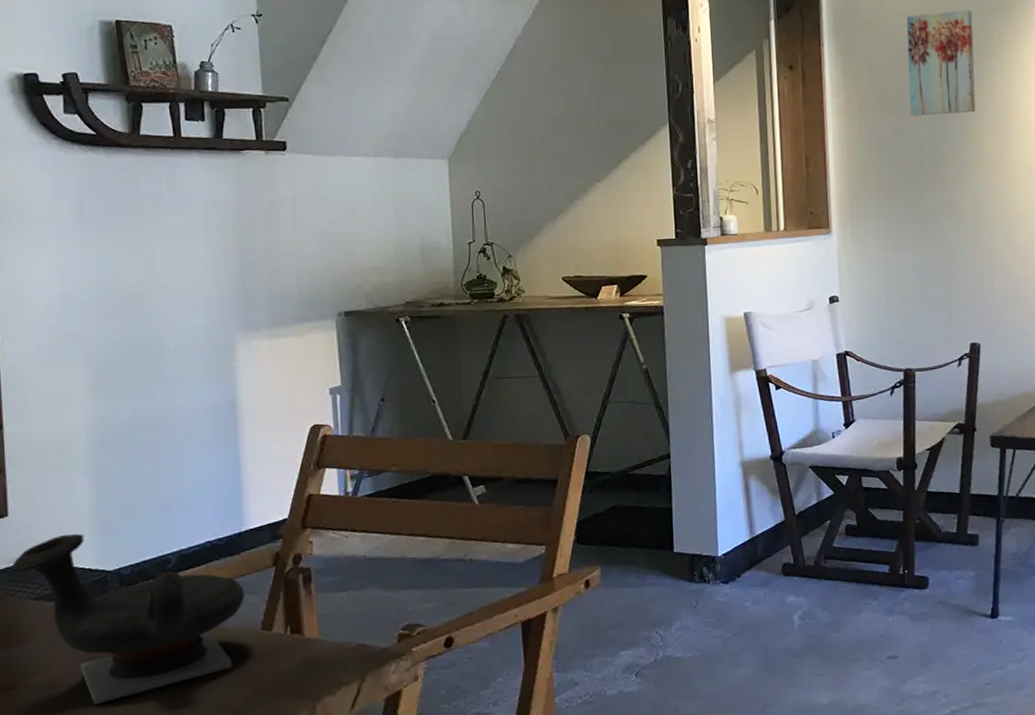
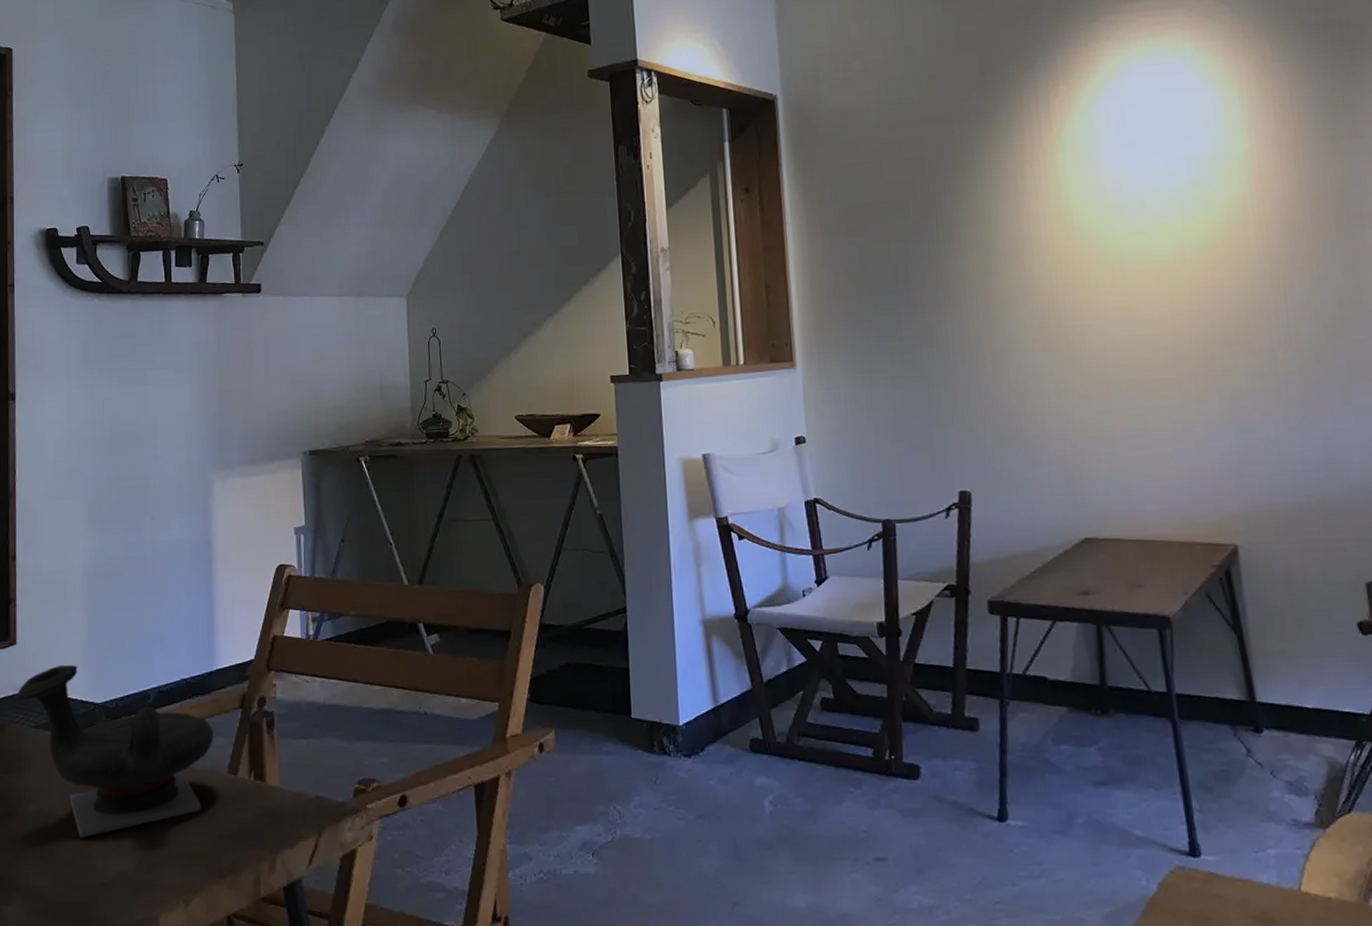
wall art: present [906,10,976,116] -> none [871,118,955,237]

